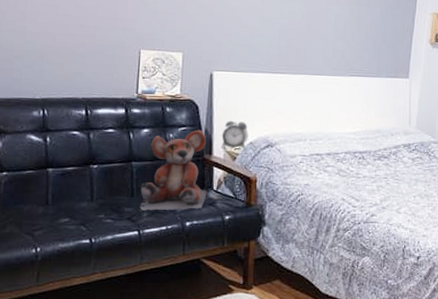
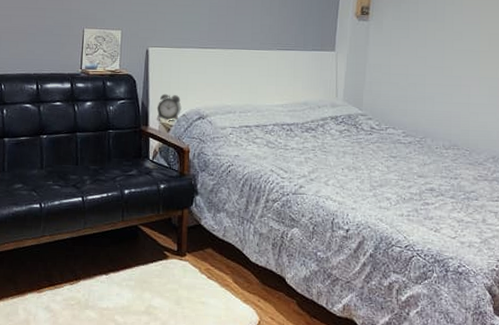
stuffed animal: present [140,130,209,211] -> none [83,103,145,179]

